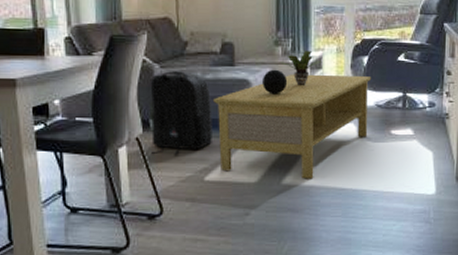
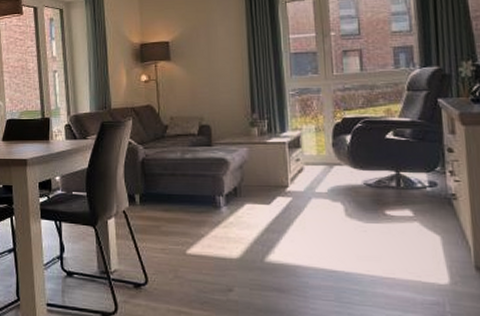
backpack: present [150,71,212,156] -> none [135,151,193,229]
coffee table: present [212,73,372,179] -> none [192,153,358,259]
decorative sphere: present [263,69,288,95] -> none [240,148,266,173]
potted plant: present [280,50,322,87] -> none [256,130,301,165]

